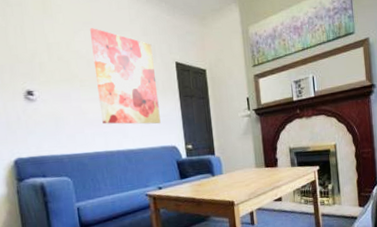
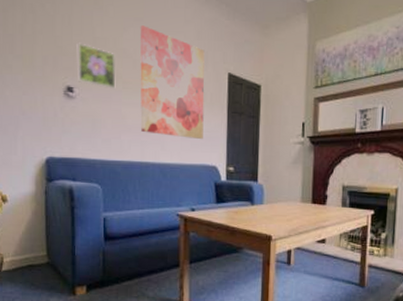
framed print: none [31,49,74,88] -> present [76,43,116,89]

